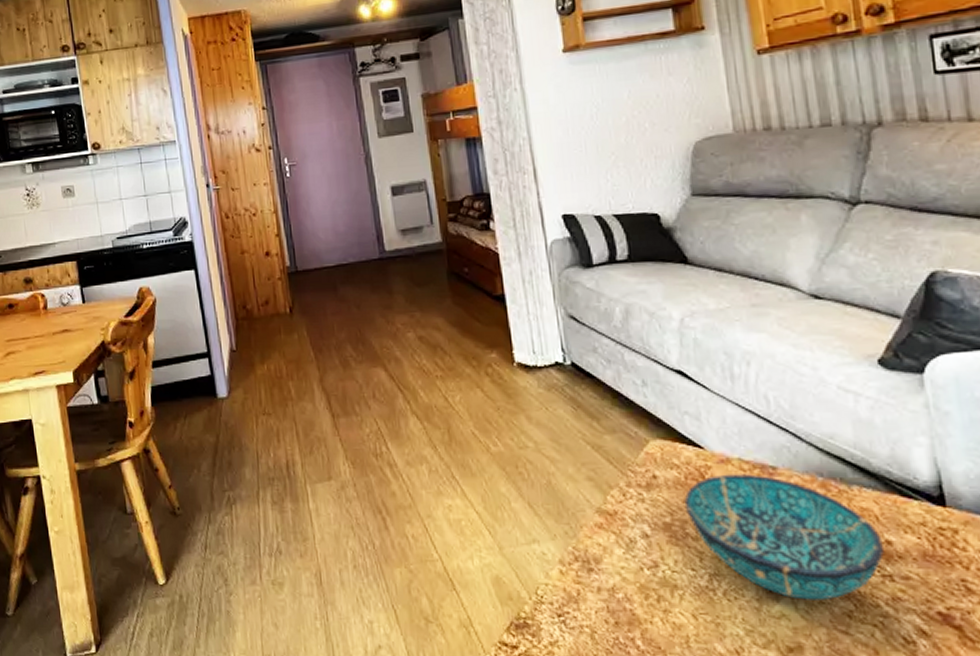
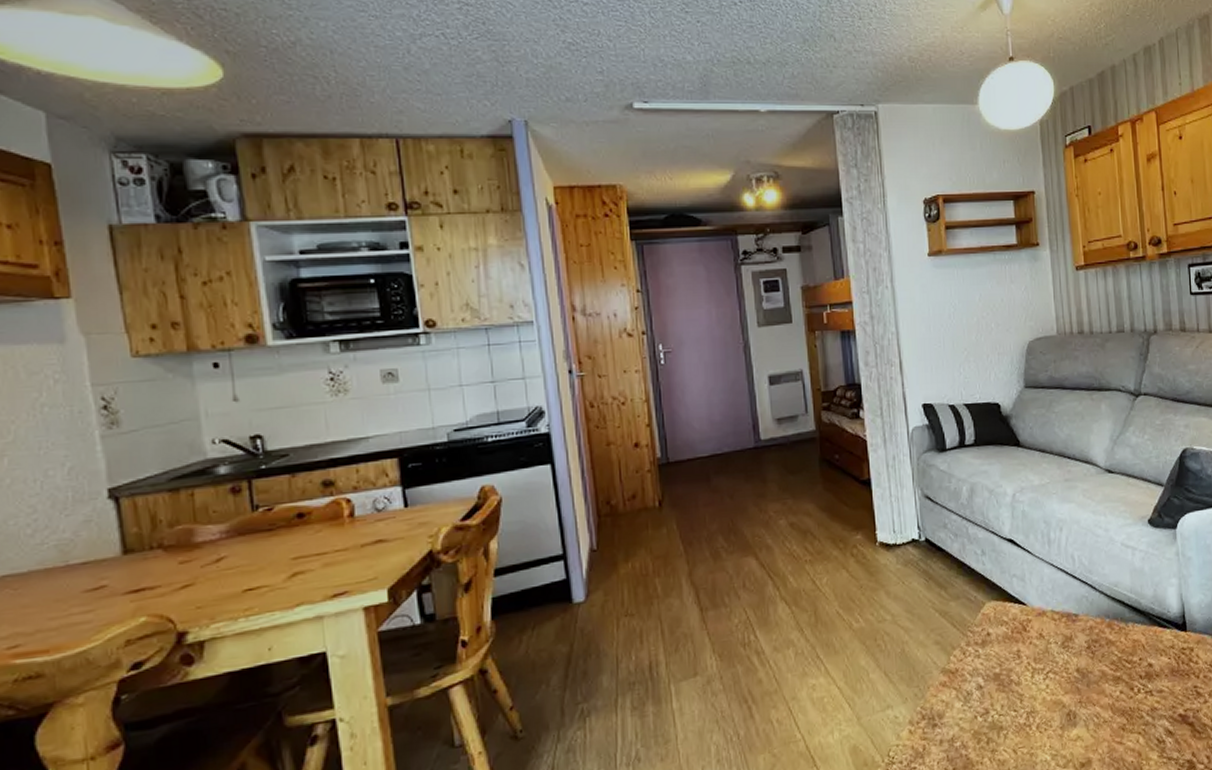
bowl: present [684,474,884,601] -> none [1010,622,1147,722]

